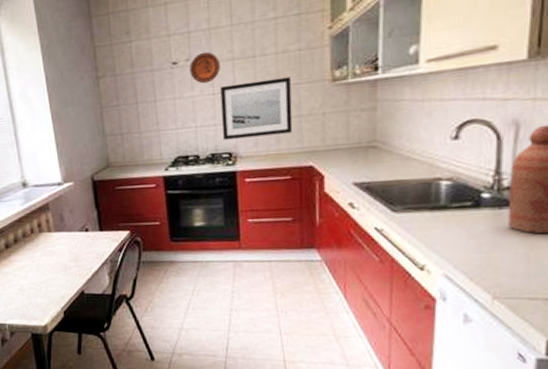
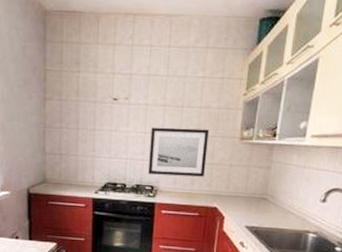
decorative plate: present [190,51,221,84] -> none [127,94,154,122]

